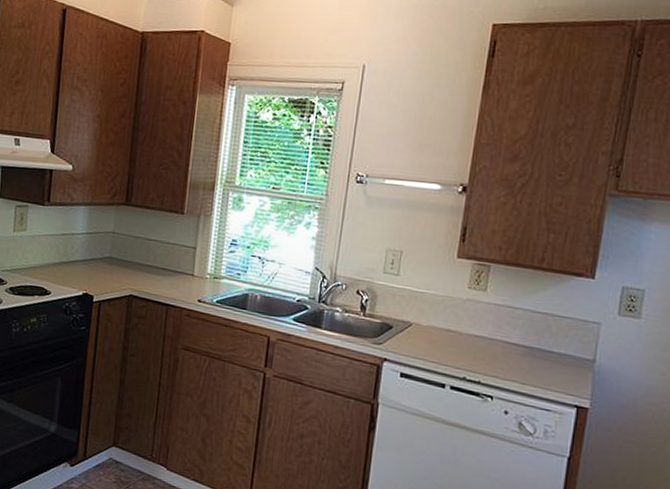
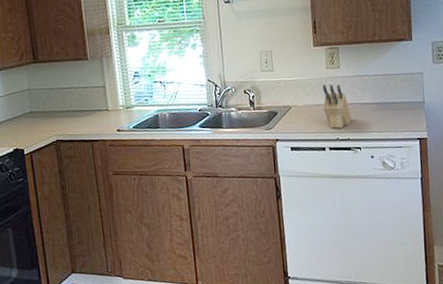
knife block: none [453,306,490,366] -> present [322,84,352,129]

